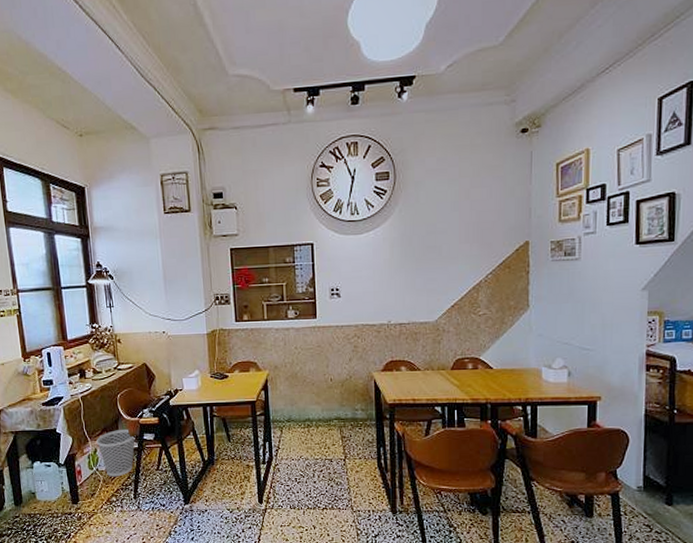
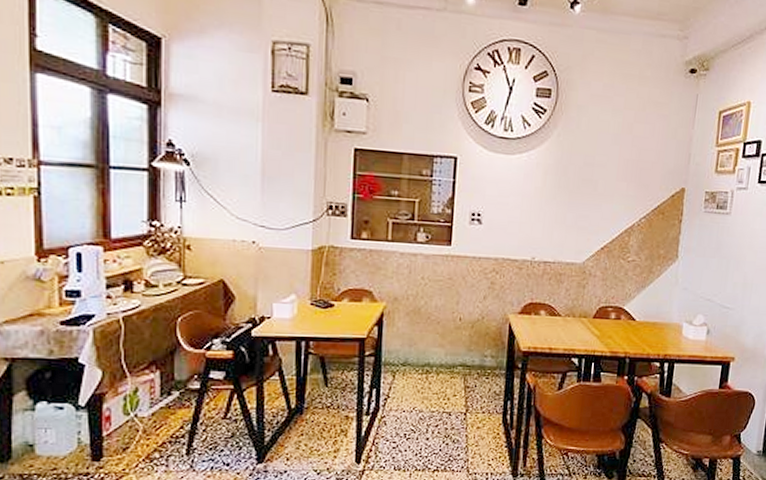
wastebasket: present [96,430,136,477] -> none [139,364,198,426]

